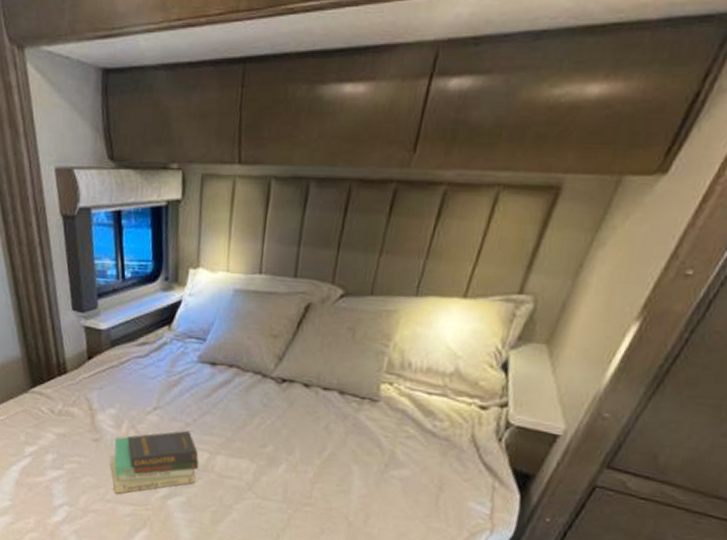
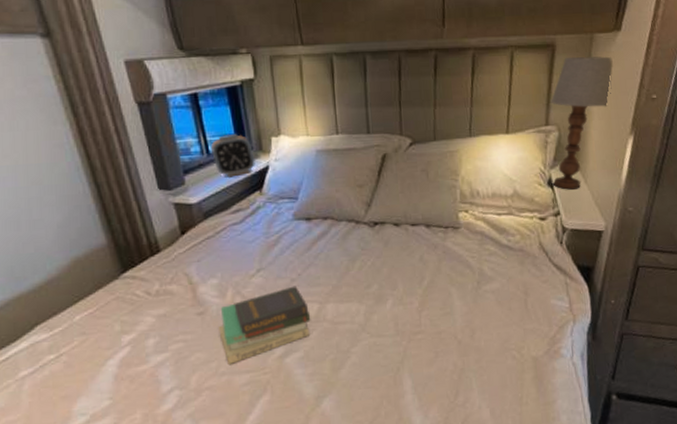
alarm clock: none [126,260,169,307] -> present [210,133,255,177]
table lamp: none [509,207,640,379] -> present [551,56,612,190]

